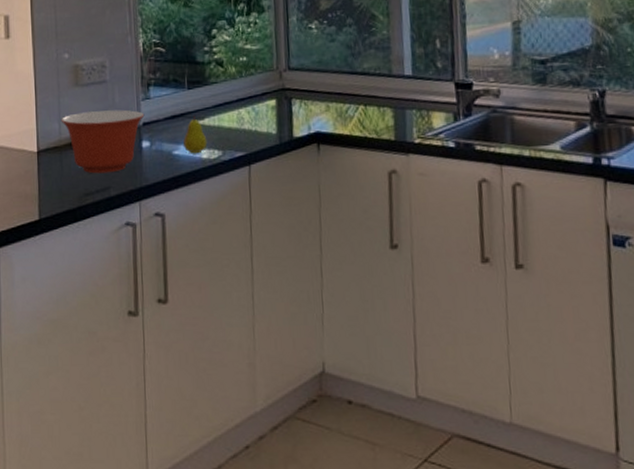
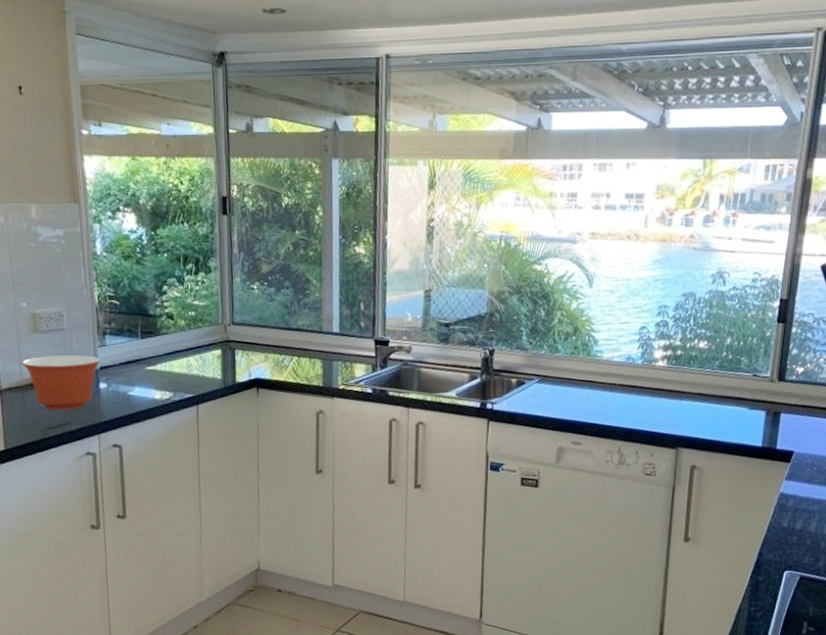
fruit: present [184,115,208,154] -> none [138,361,160,395]

